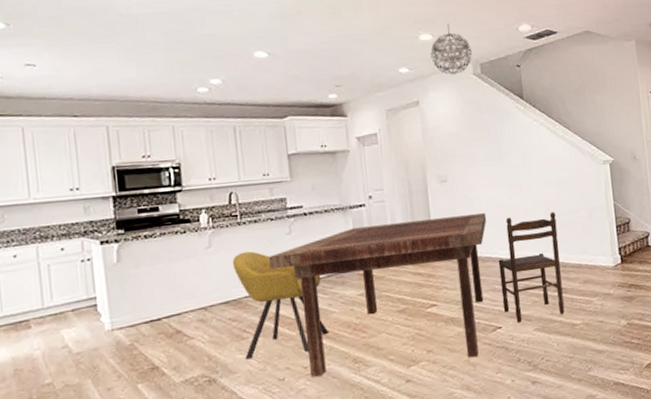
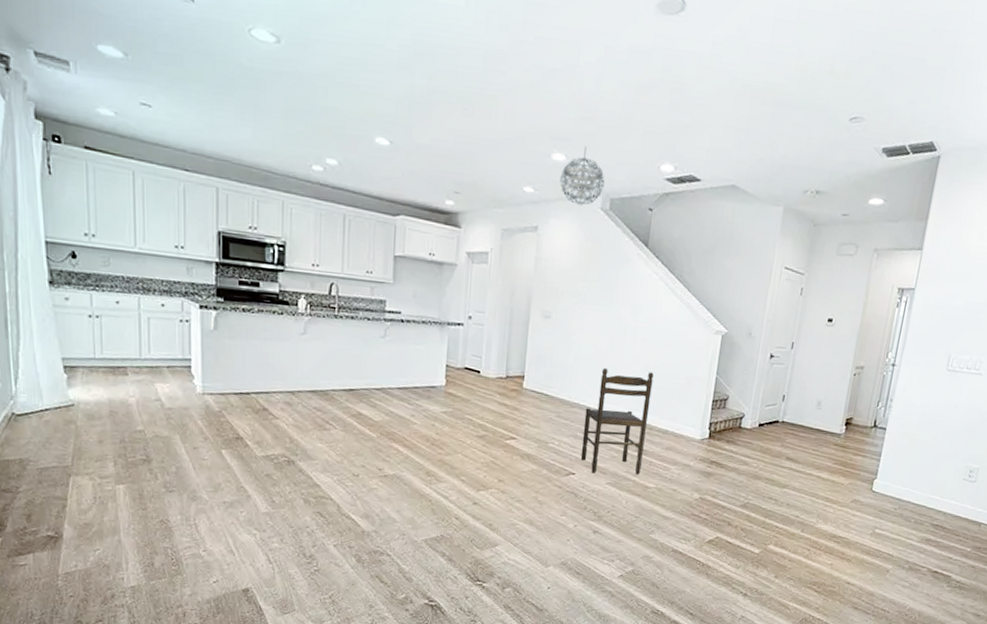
chair: present [232,251,328,360] -> none [324,345,408,455]
dining table: present [268,213,487,377] -> none [360,345,584,496]

